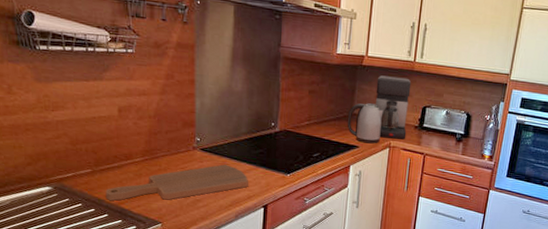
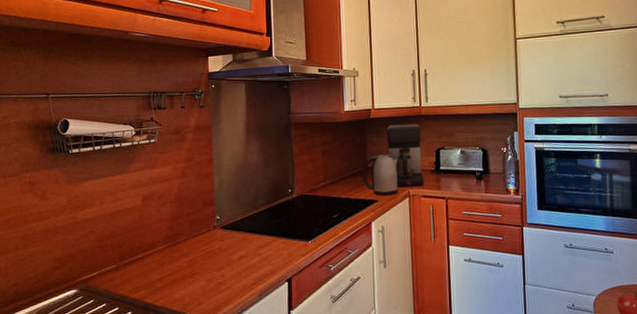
cutting board: present [105,164,248,201] -> none [129,240,270,297]

